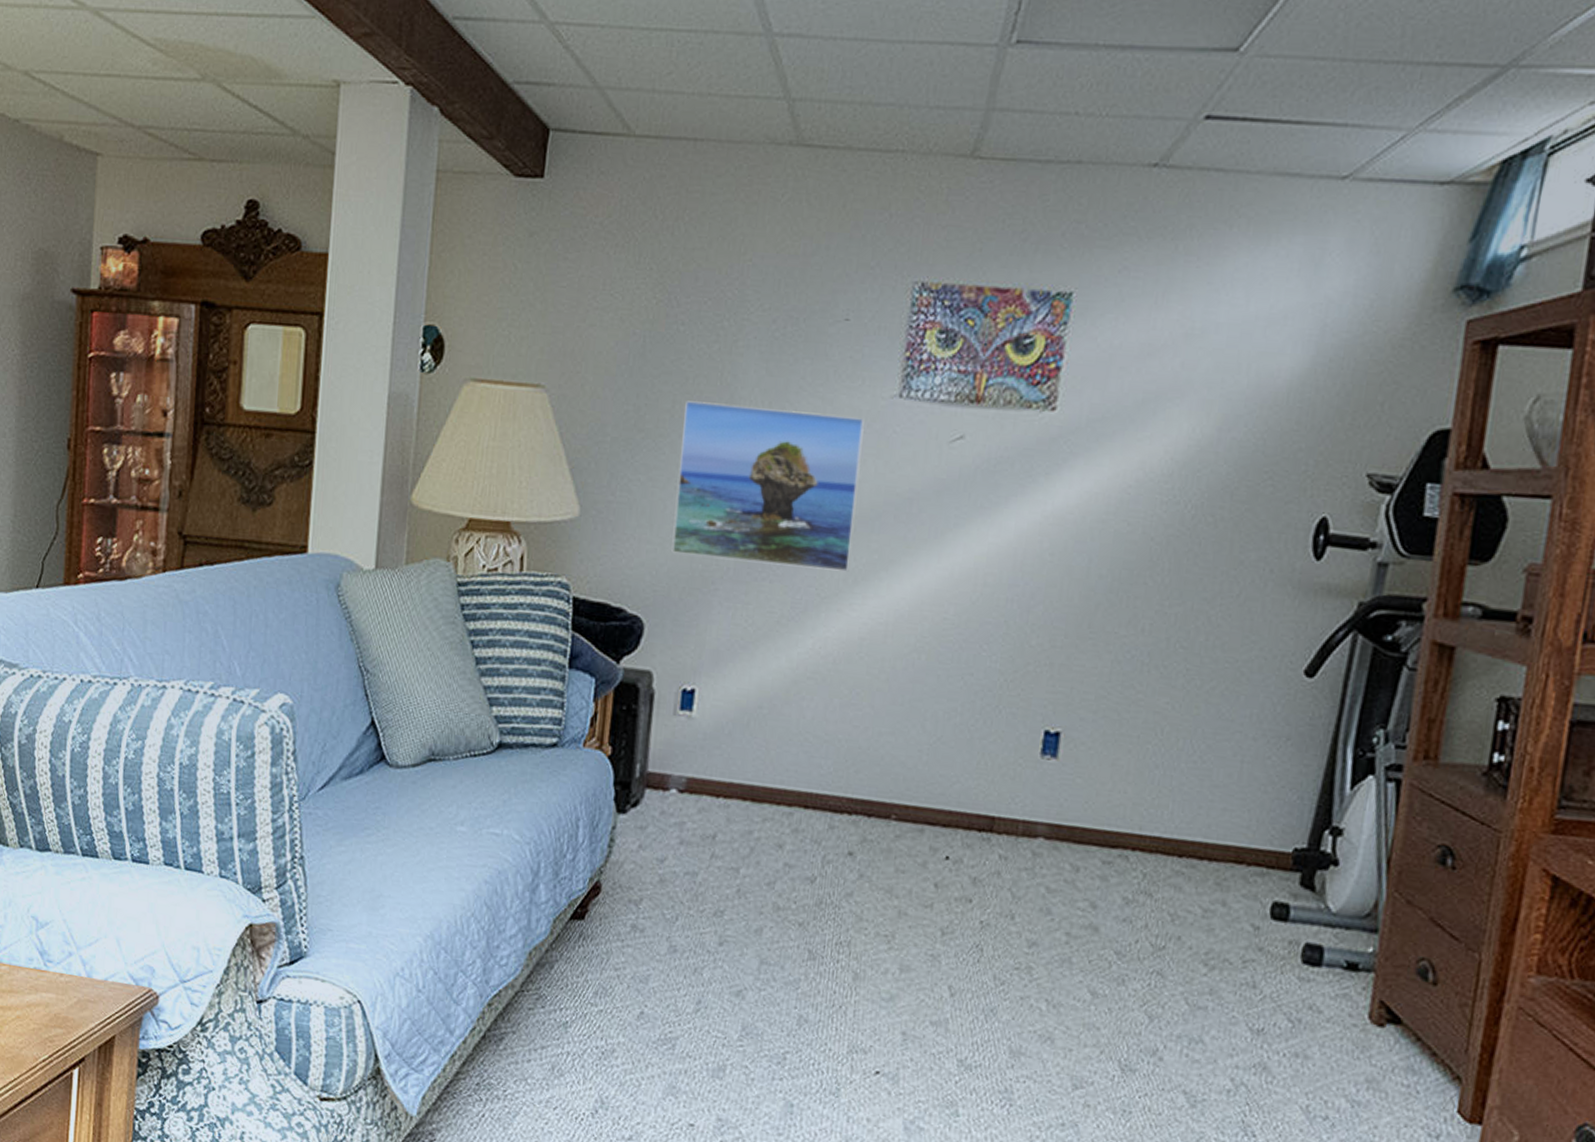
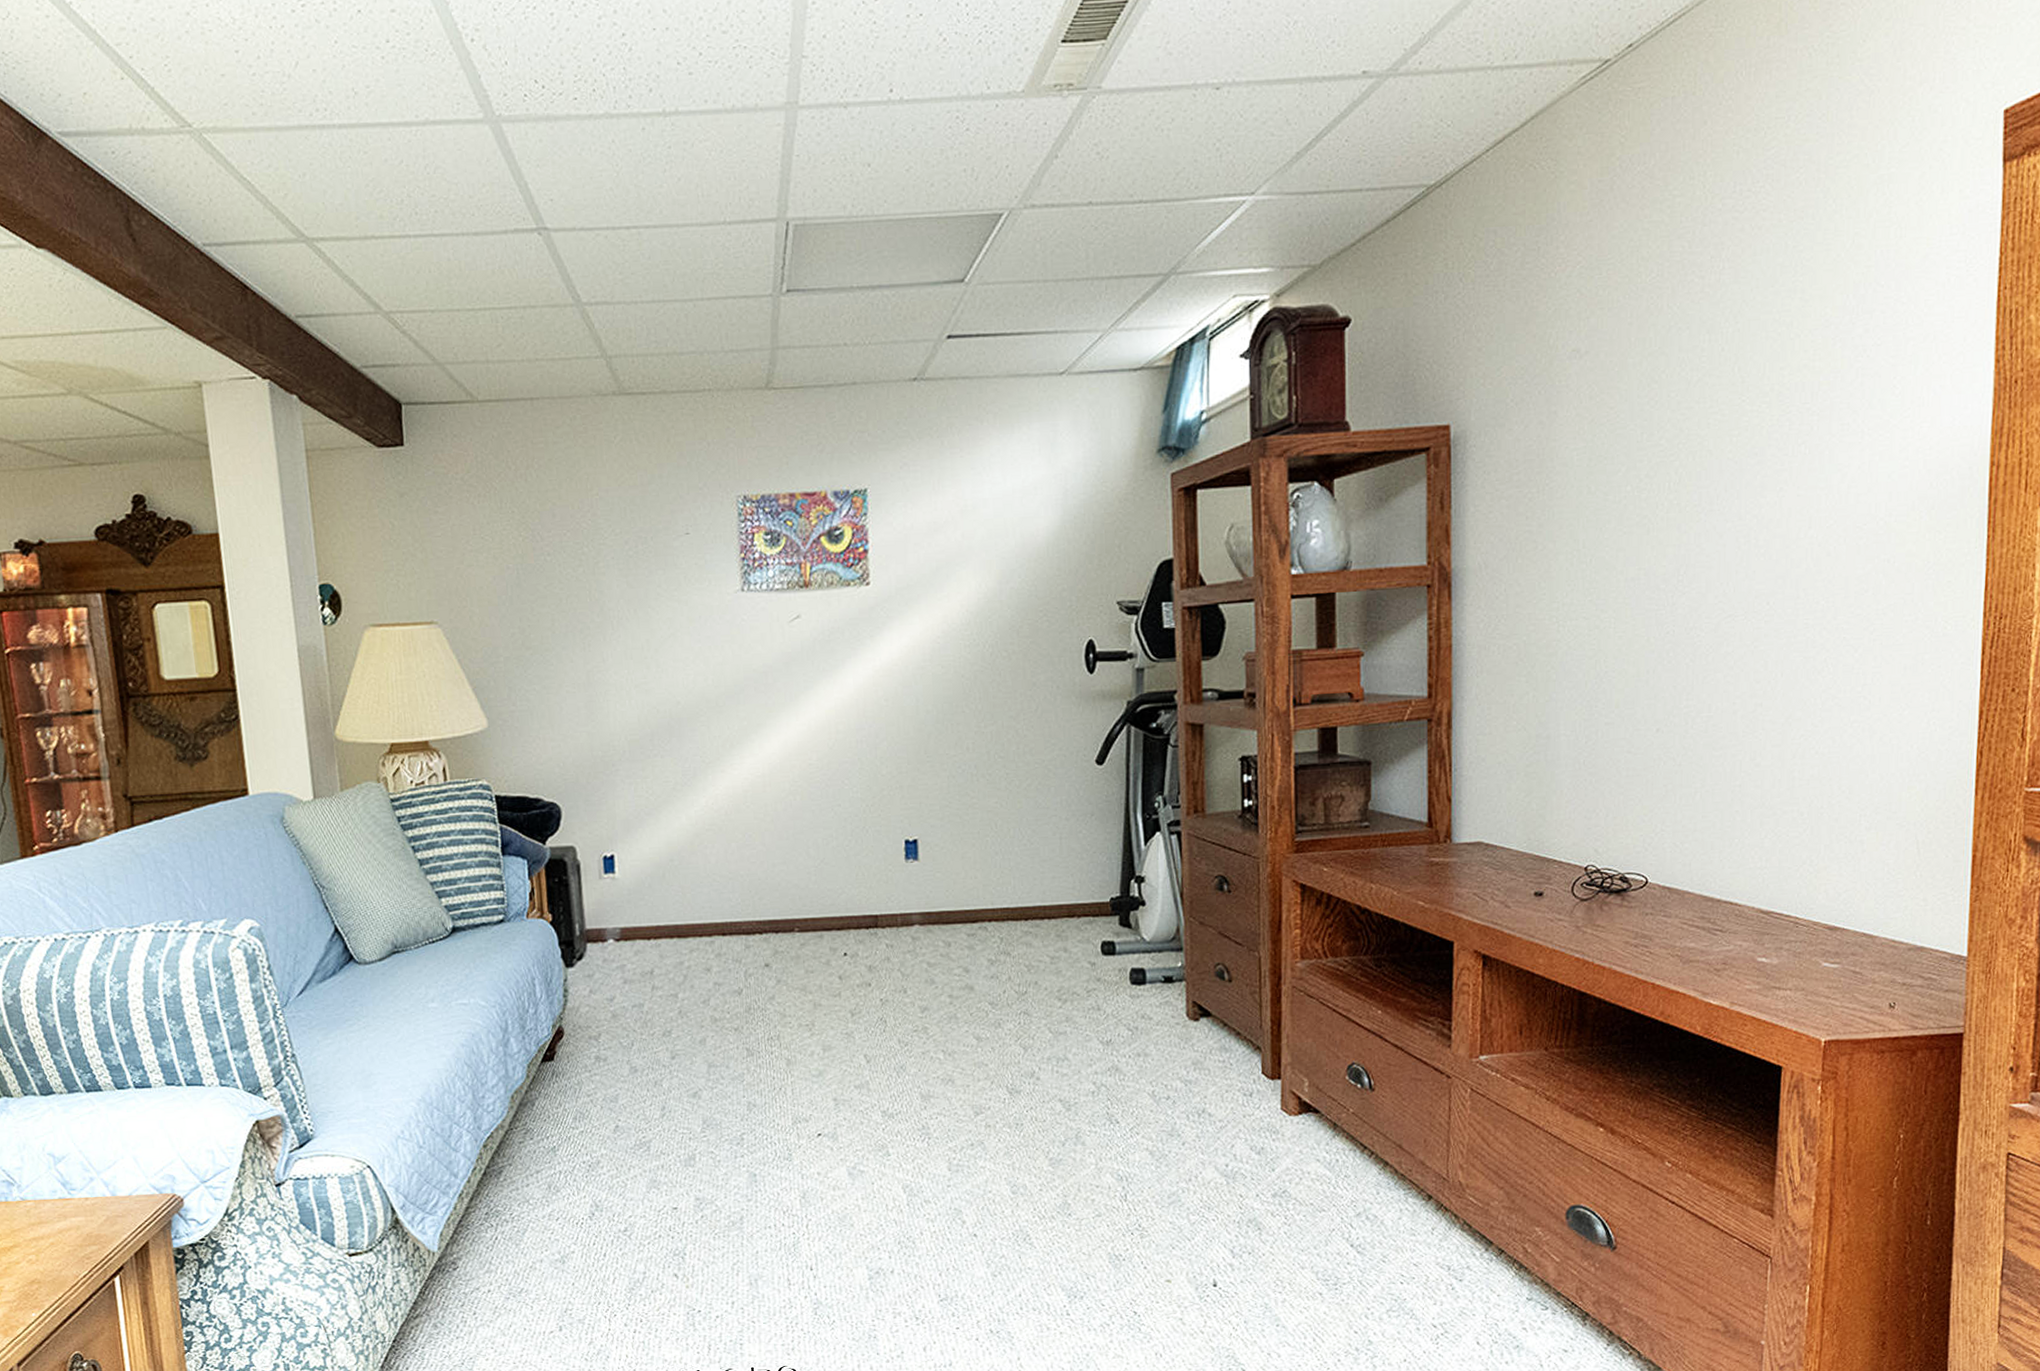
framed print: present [671,401,865,572] -> none [563,612,726,746]

